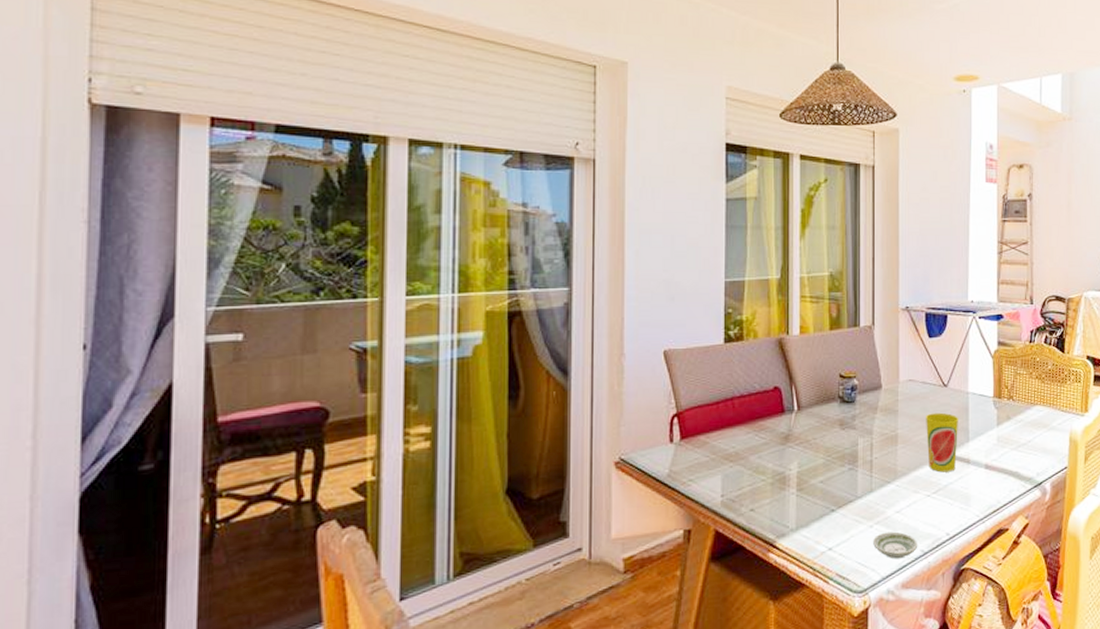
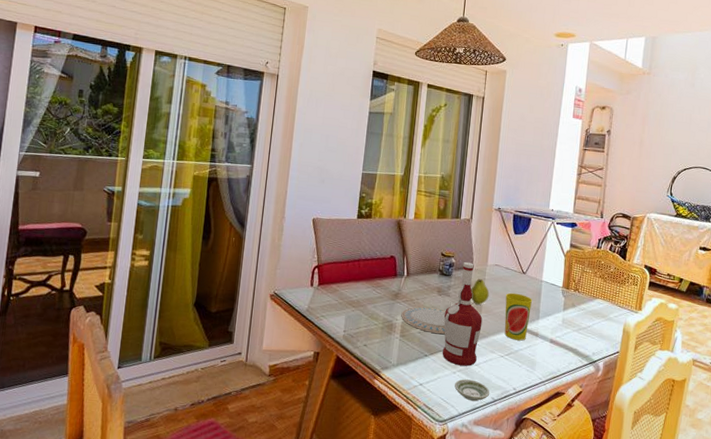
plate: none [795,447,854,481] -> present [401,306,446,335]
alcohol: none [850,381,900,517] -> present [442,261,483,366]
fruit: none [881,401,905,434] -> present [470,279,489,305]

